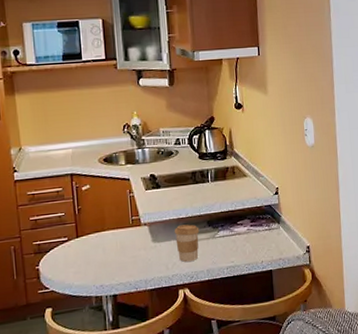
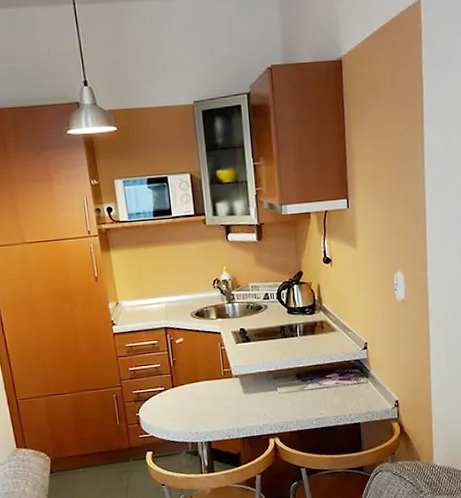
coffee cup: present [174,224,200,262] -> none [264,377,289,413]

